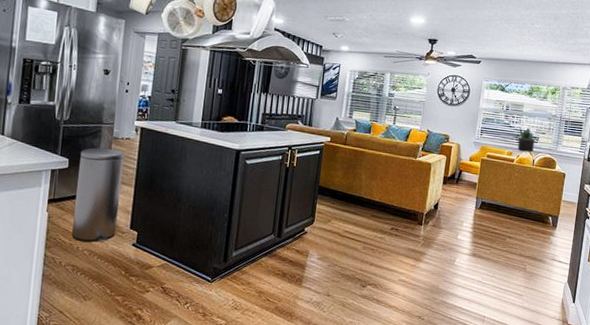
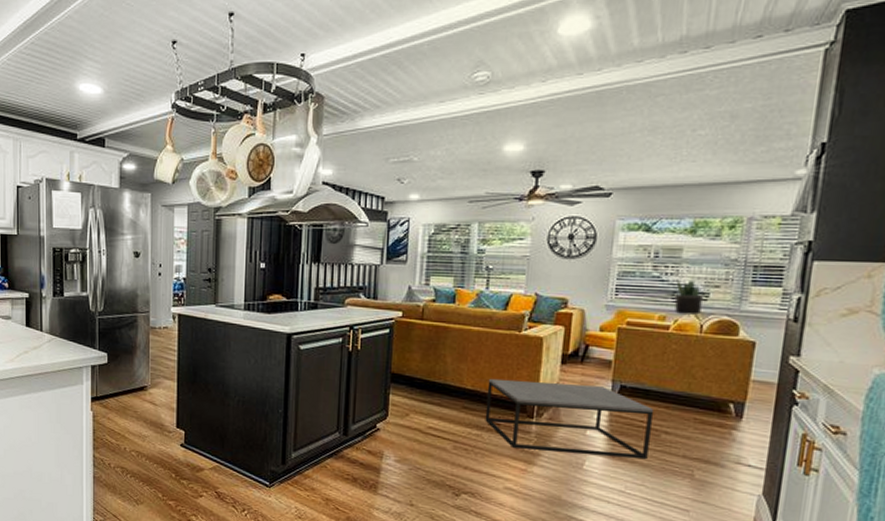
pedal bin: present [72,147,125,243] -> none [118,339,164,443]
coffee table: none [387,193,503,257] -> present [485,378,655,460]

